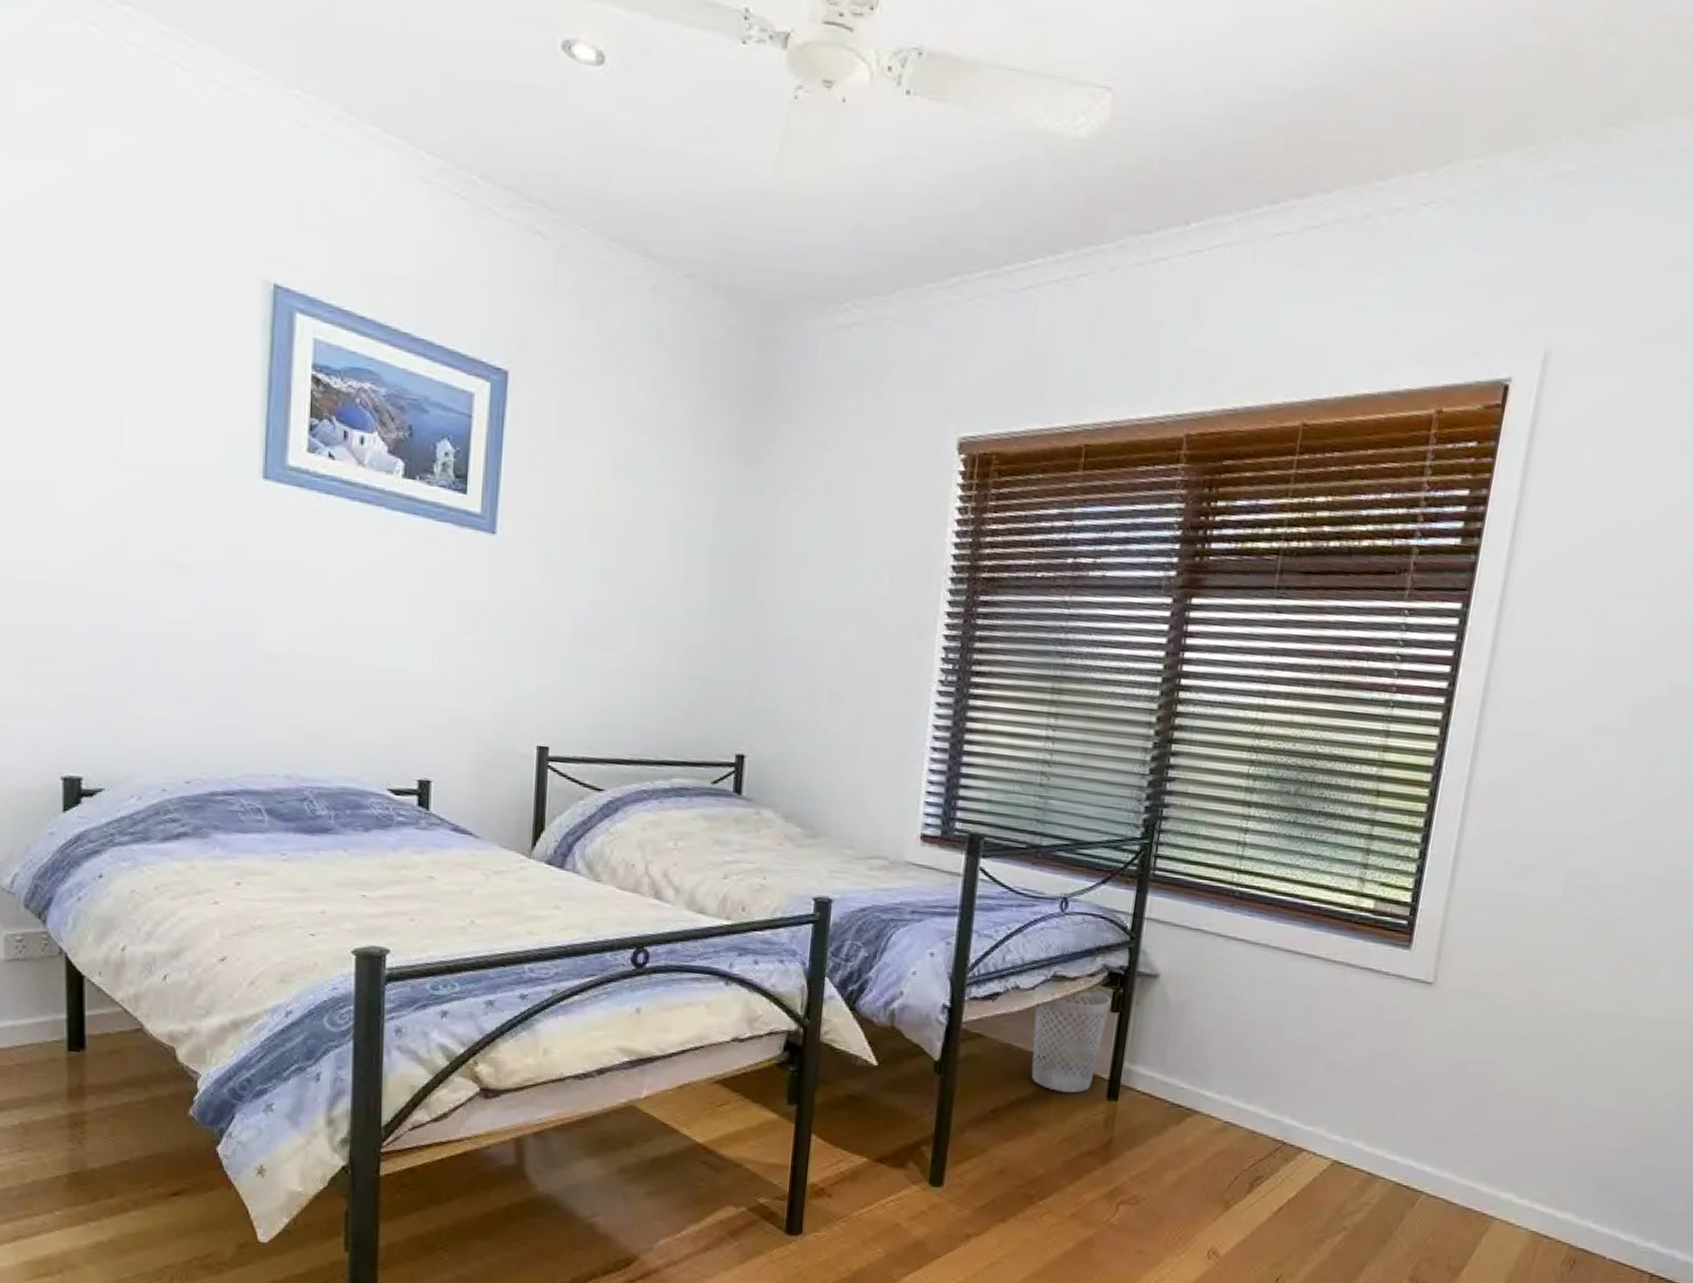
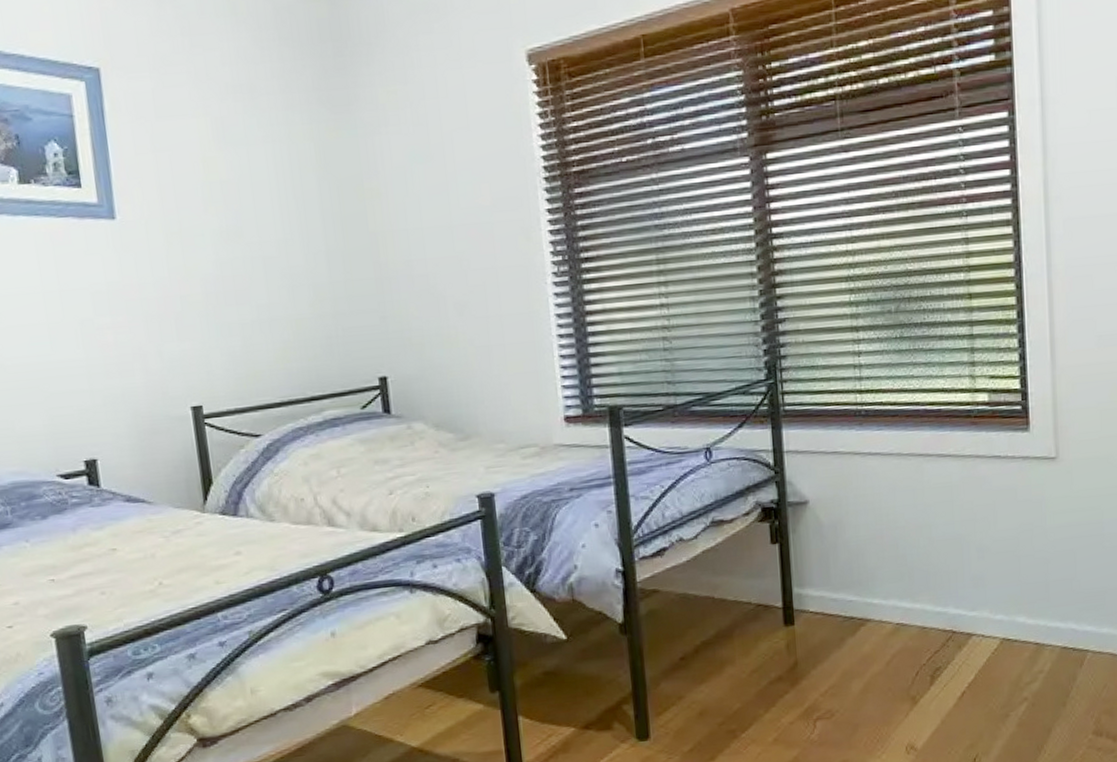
wastebasket: present [1031,989,1111,1093] -> none [701,526,770,628]

